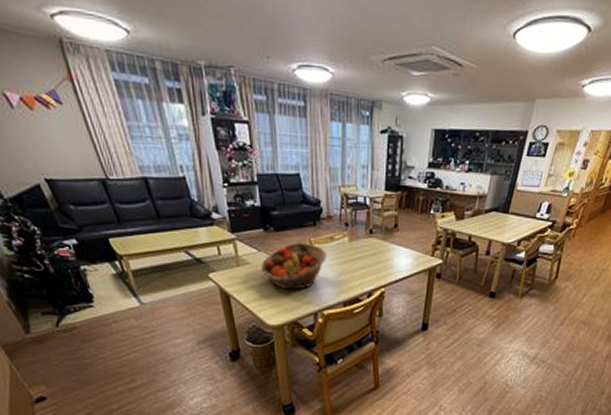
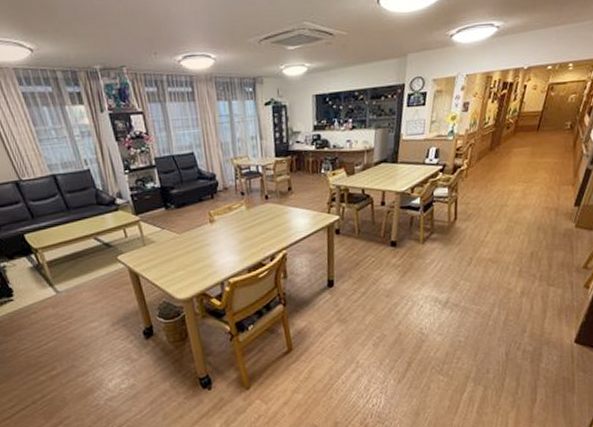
fruit basket: present [261,242,327,290] -> none [165,215,227,263]

